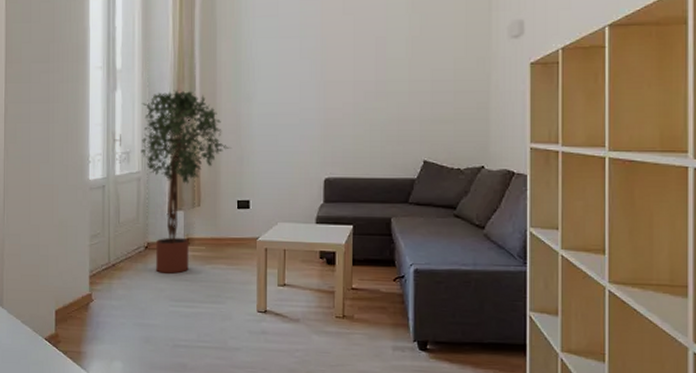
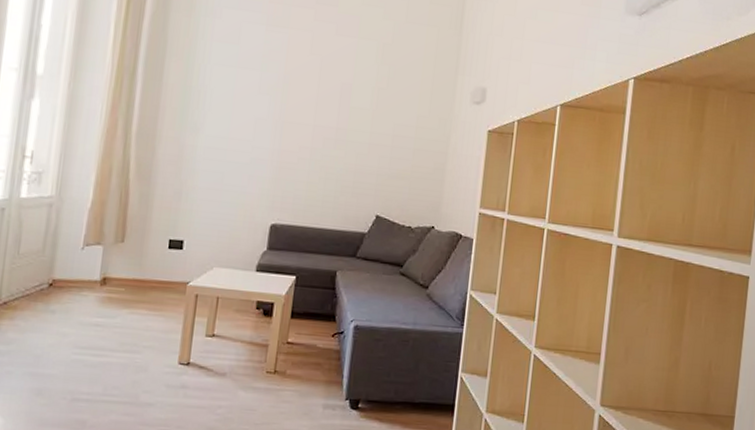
potted tree: present [141,90,231,275] -> none [56,108,169,318]

